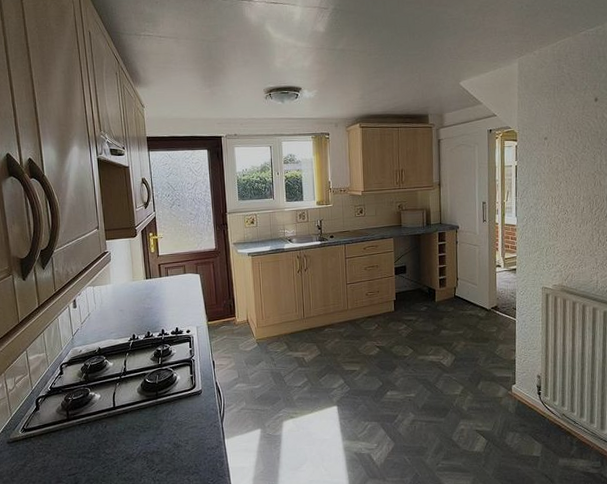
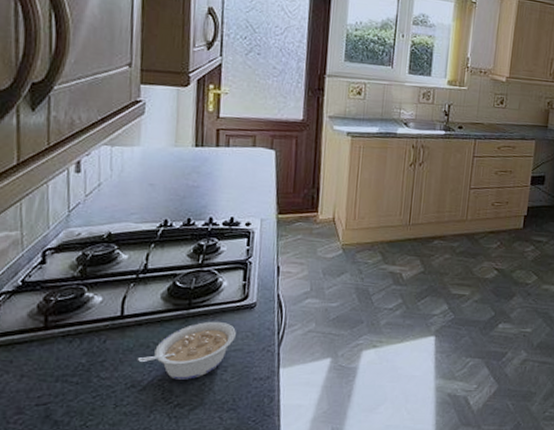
legume: none [127,406,191,452] -> present [137,321,236,380]

